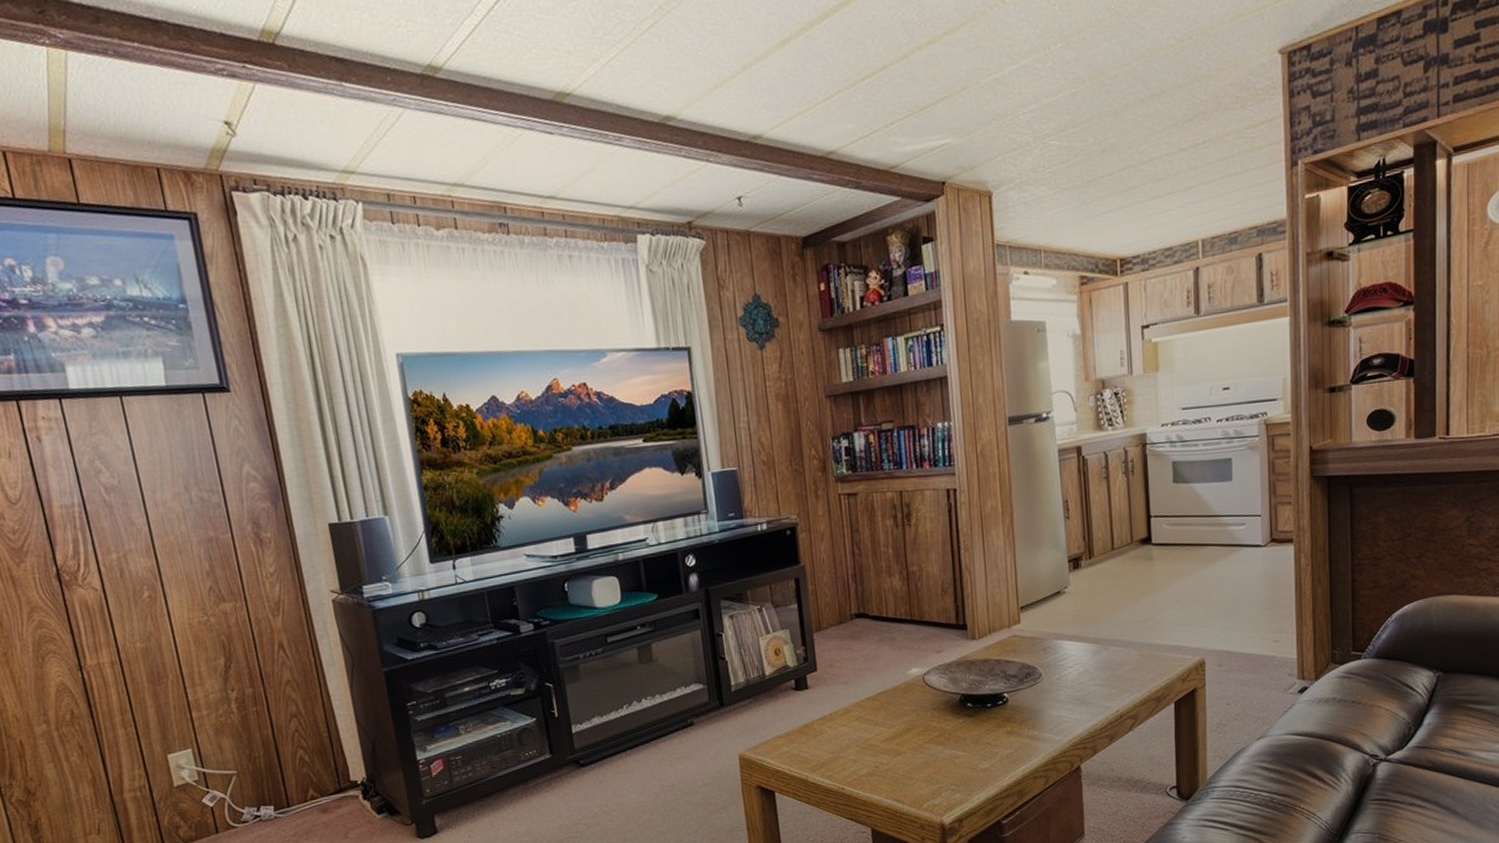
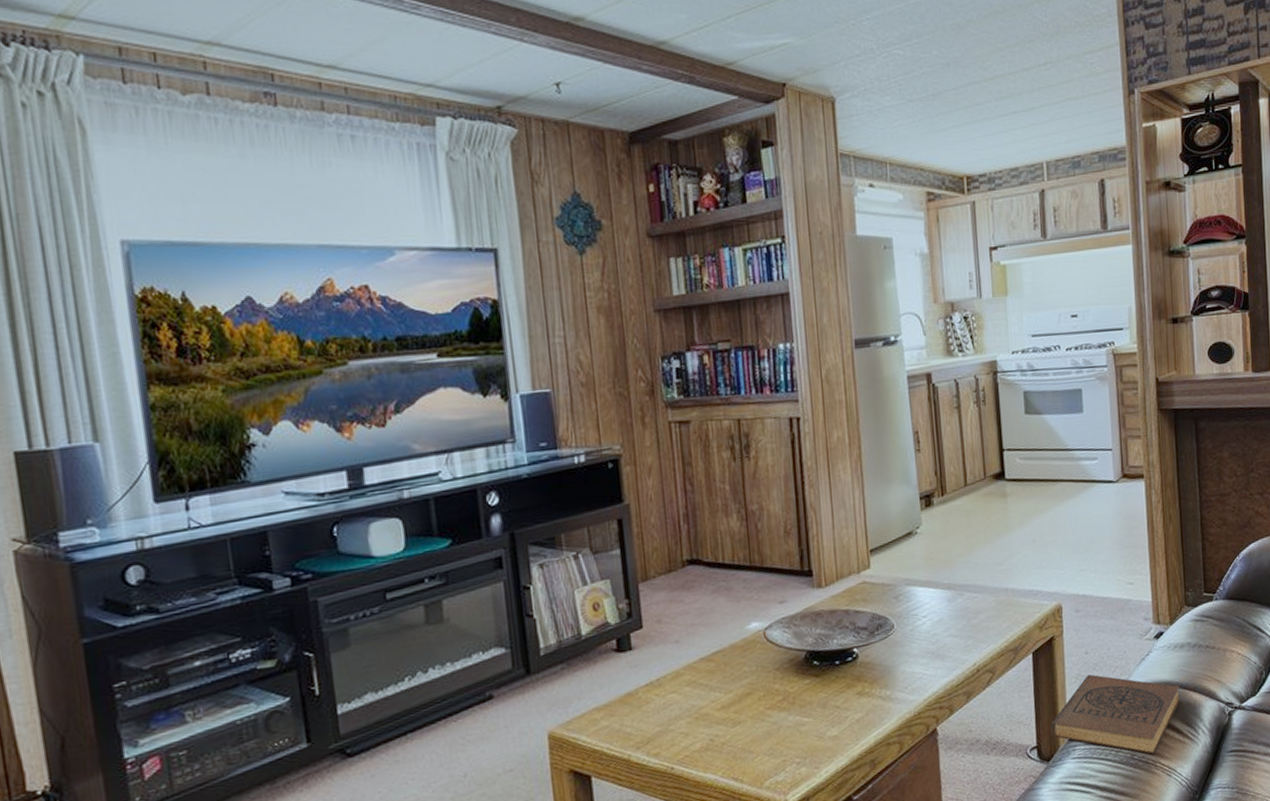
book: none [1190,723,1323,799] -> present [1050,674,1181,754]

